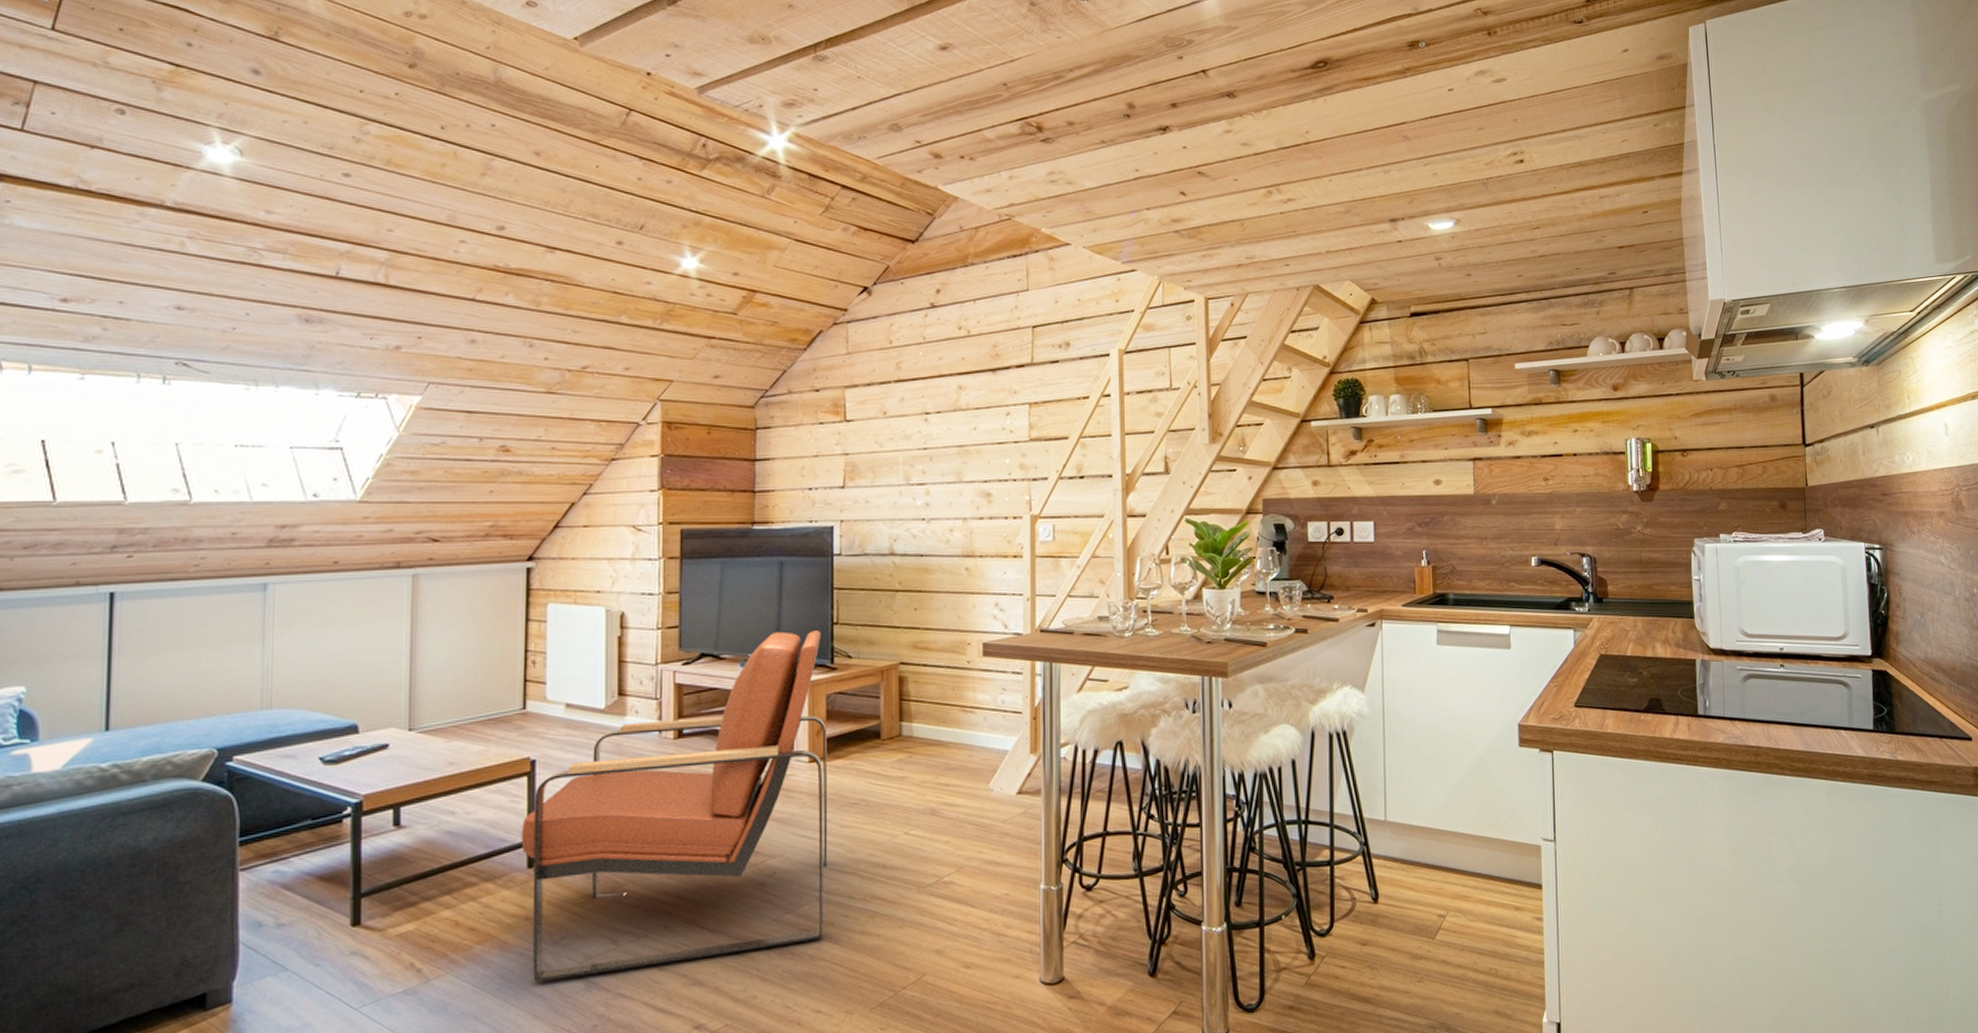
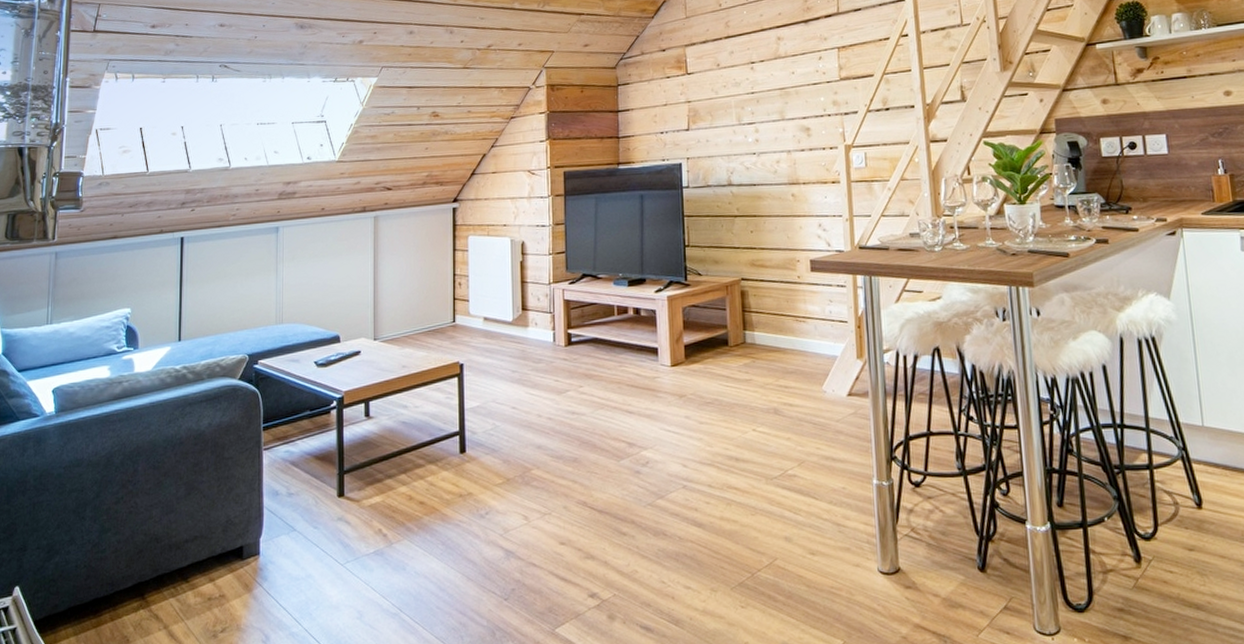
armchair: present [521,630,828,981] -> none [455,252,690,549]

